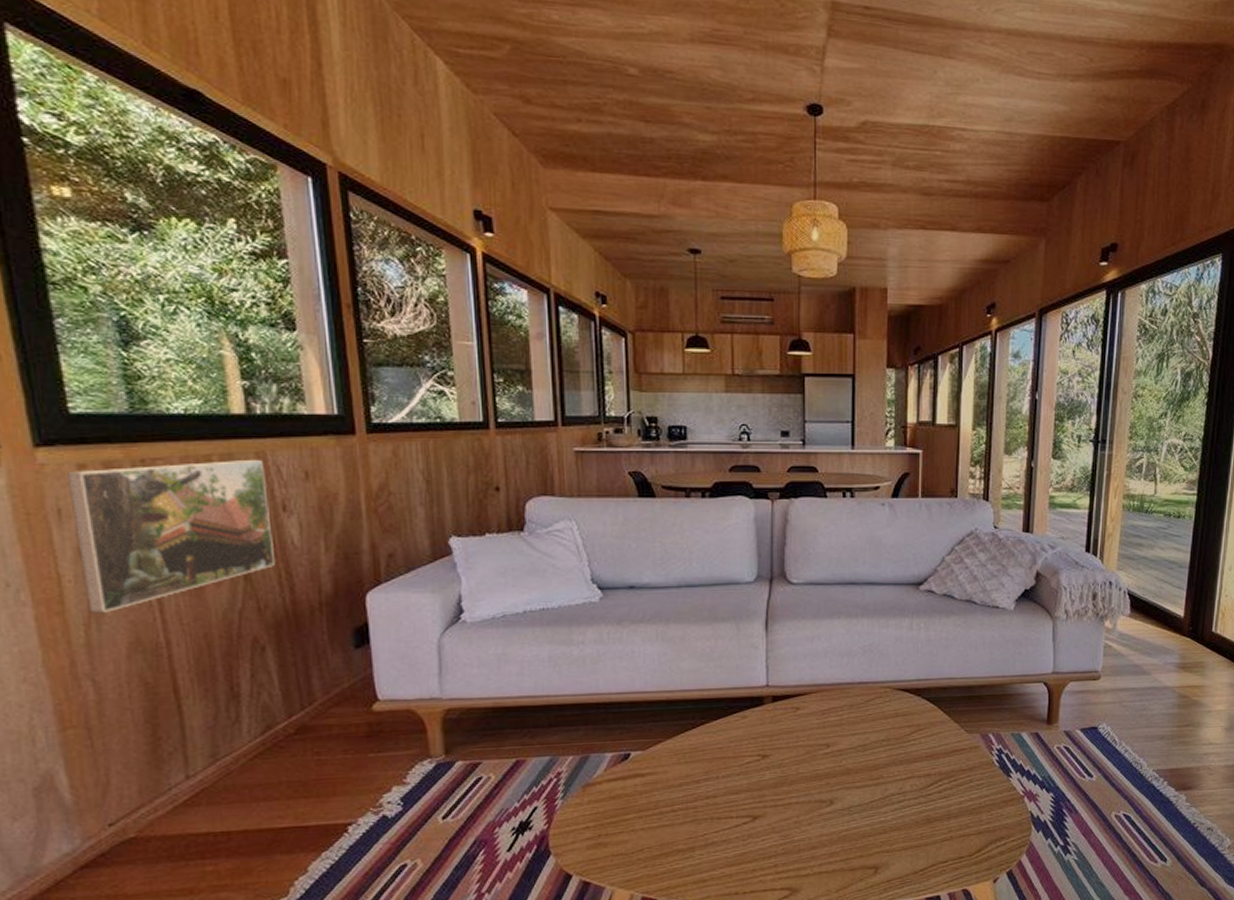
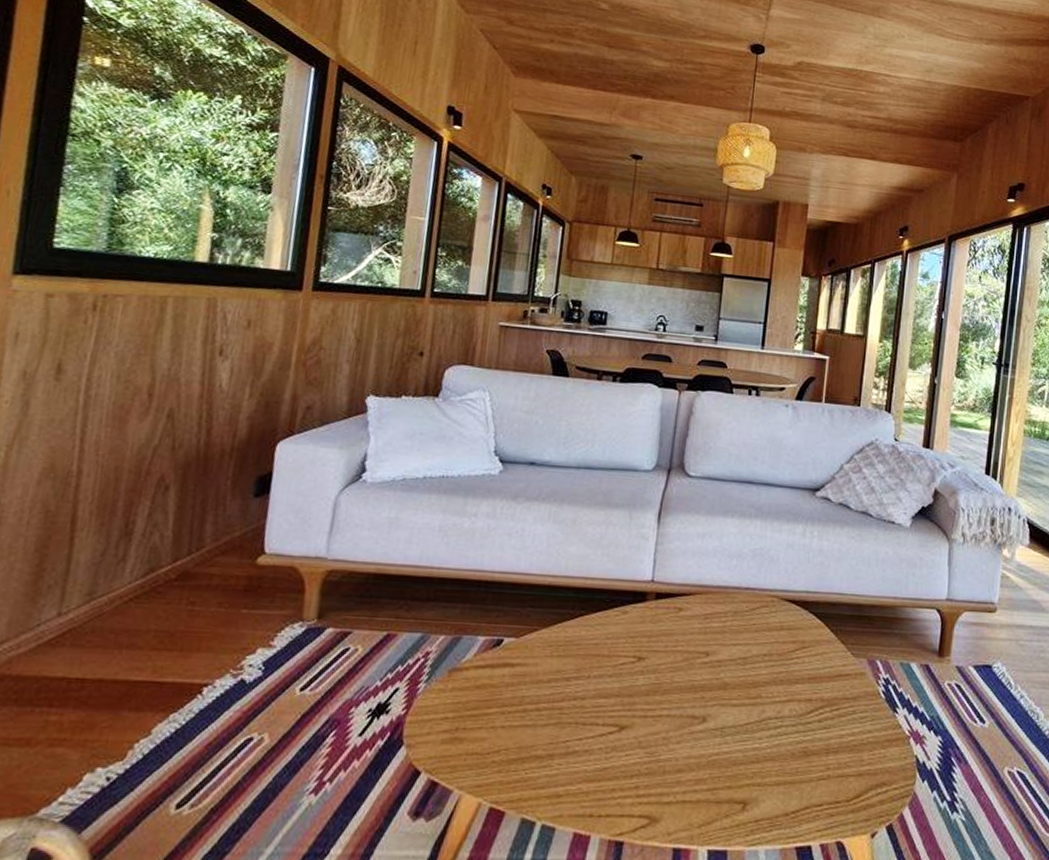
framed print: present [67,460,276,614] -> none [15,299,213,437]

